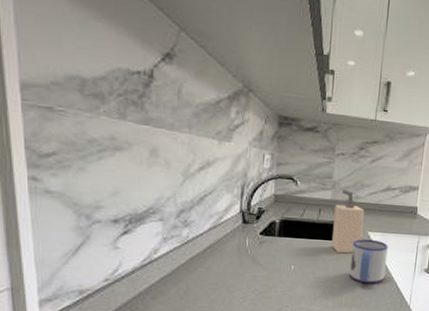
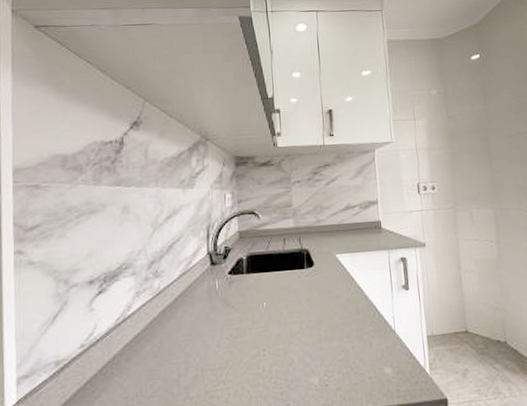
soap dispenser: present [331,189,364,254] -> none [299,215,330,282]
mug: present [350,239,388,284] -> none [322,261,362,312]

